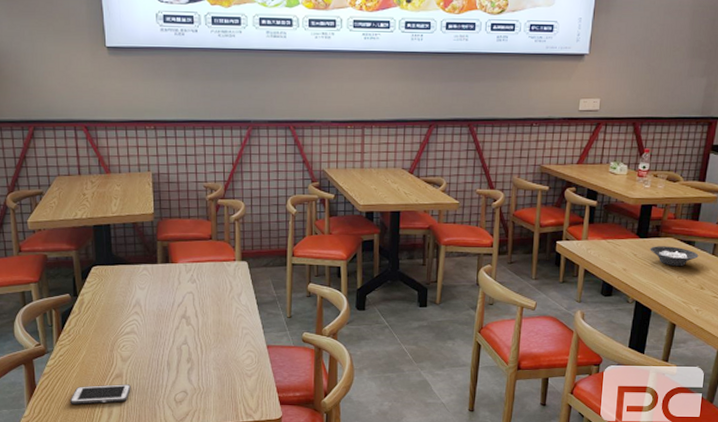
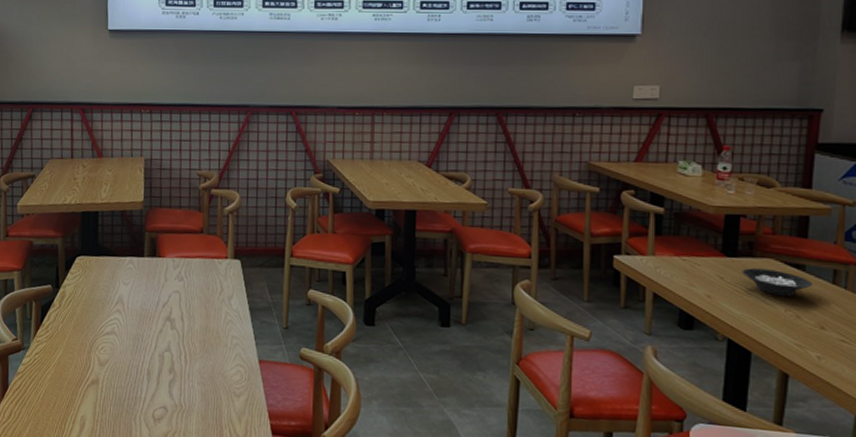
cell phone: present [69,384,131,404] -> none [41,390,107,414]

